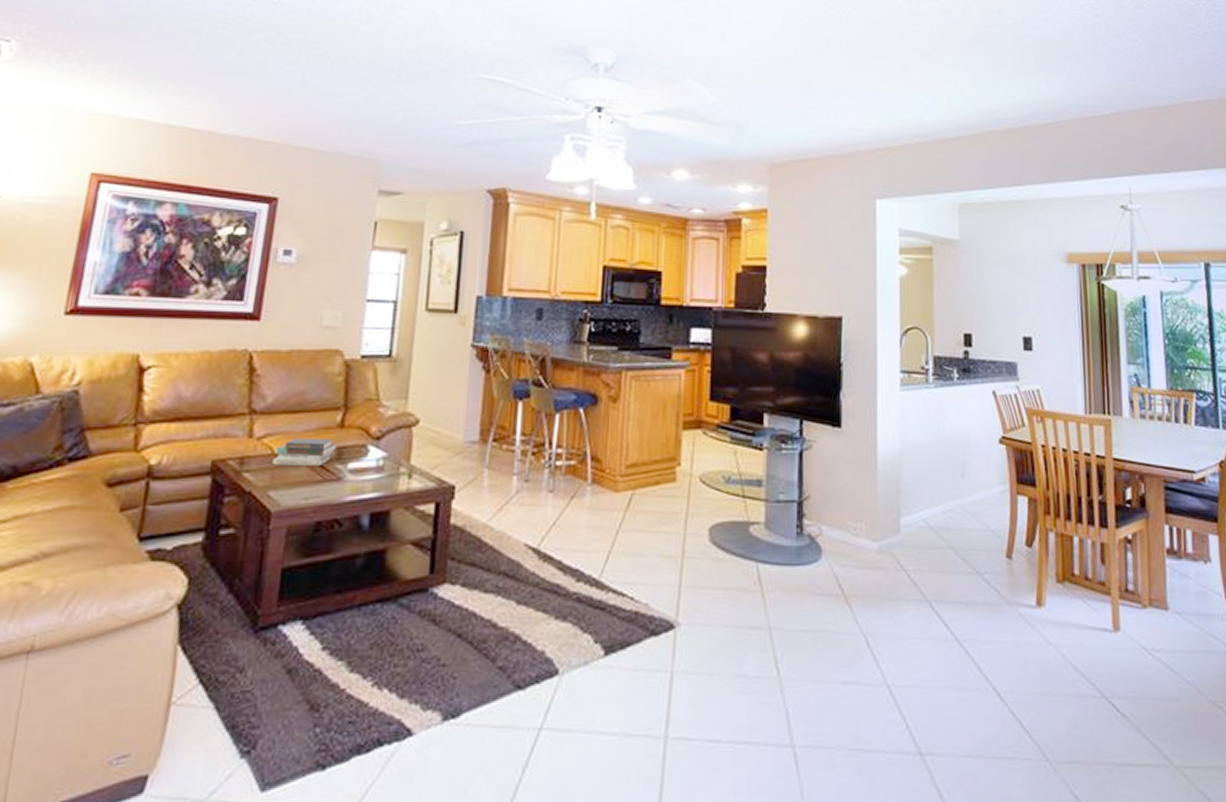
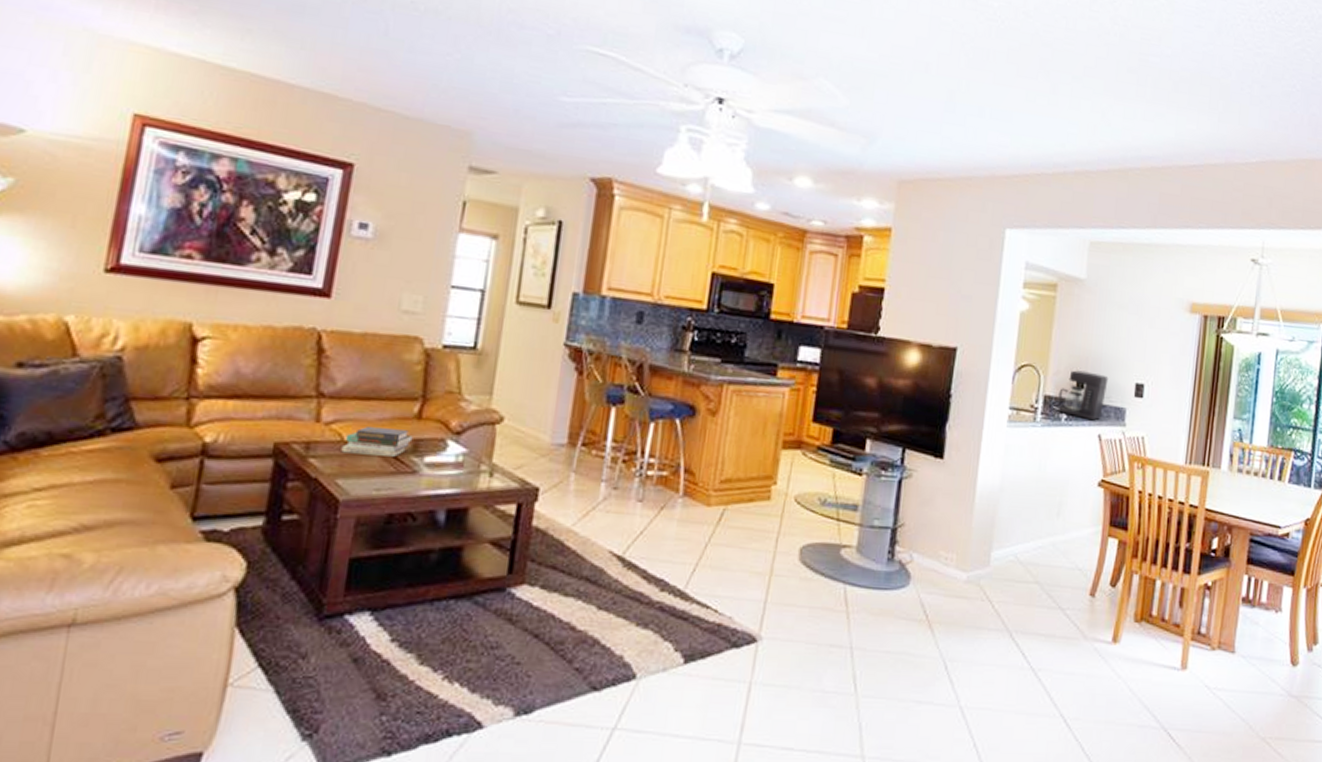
coffee maker: none [948,329,996,378] -> present [1057,370,1109,421]

